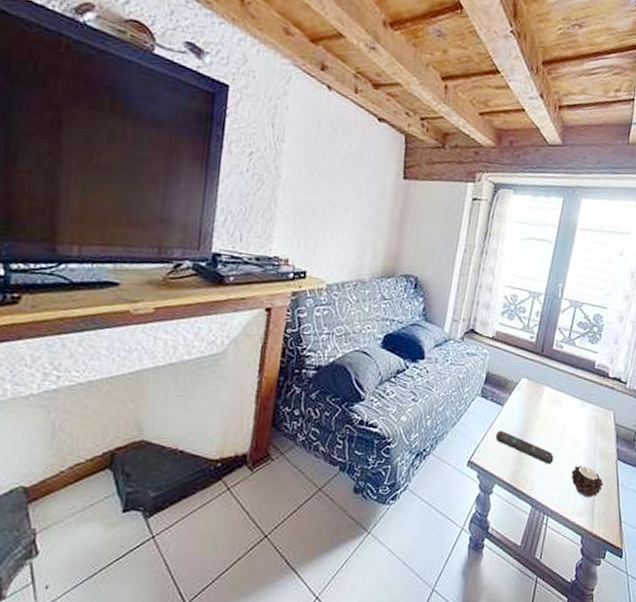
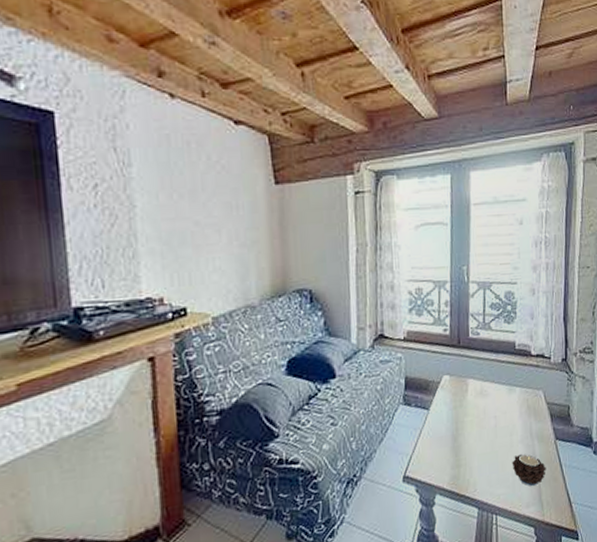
remote control: present [496,430,554,465] -> none [428,436,492,461]

